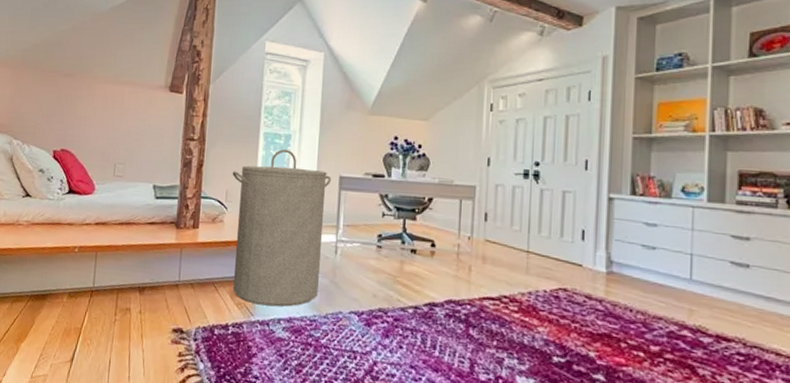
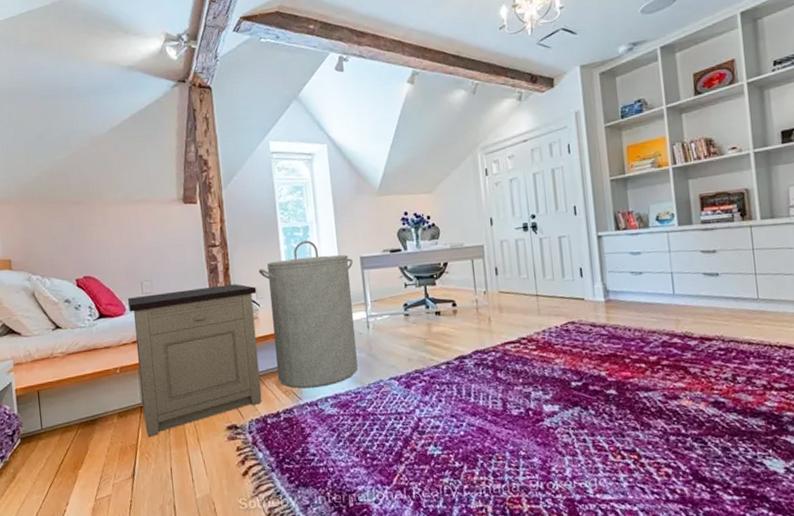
nightstand: none [92,178,227,325] -> present [127,284,262,438]

